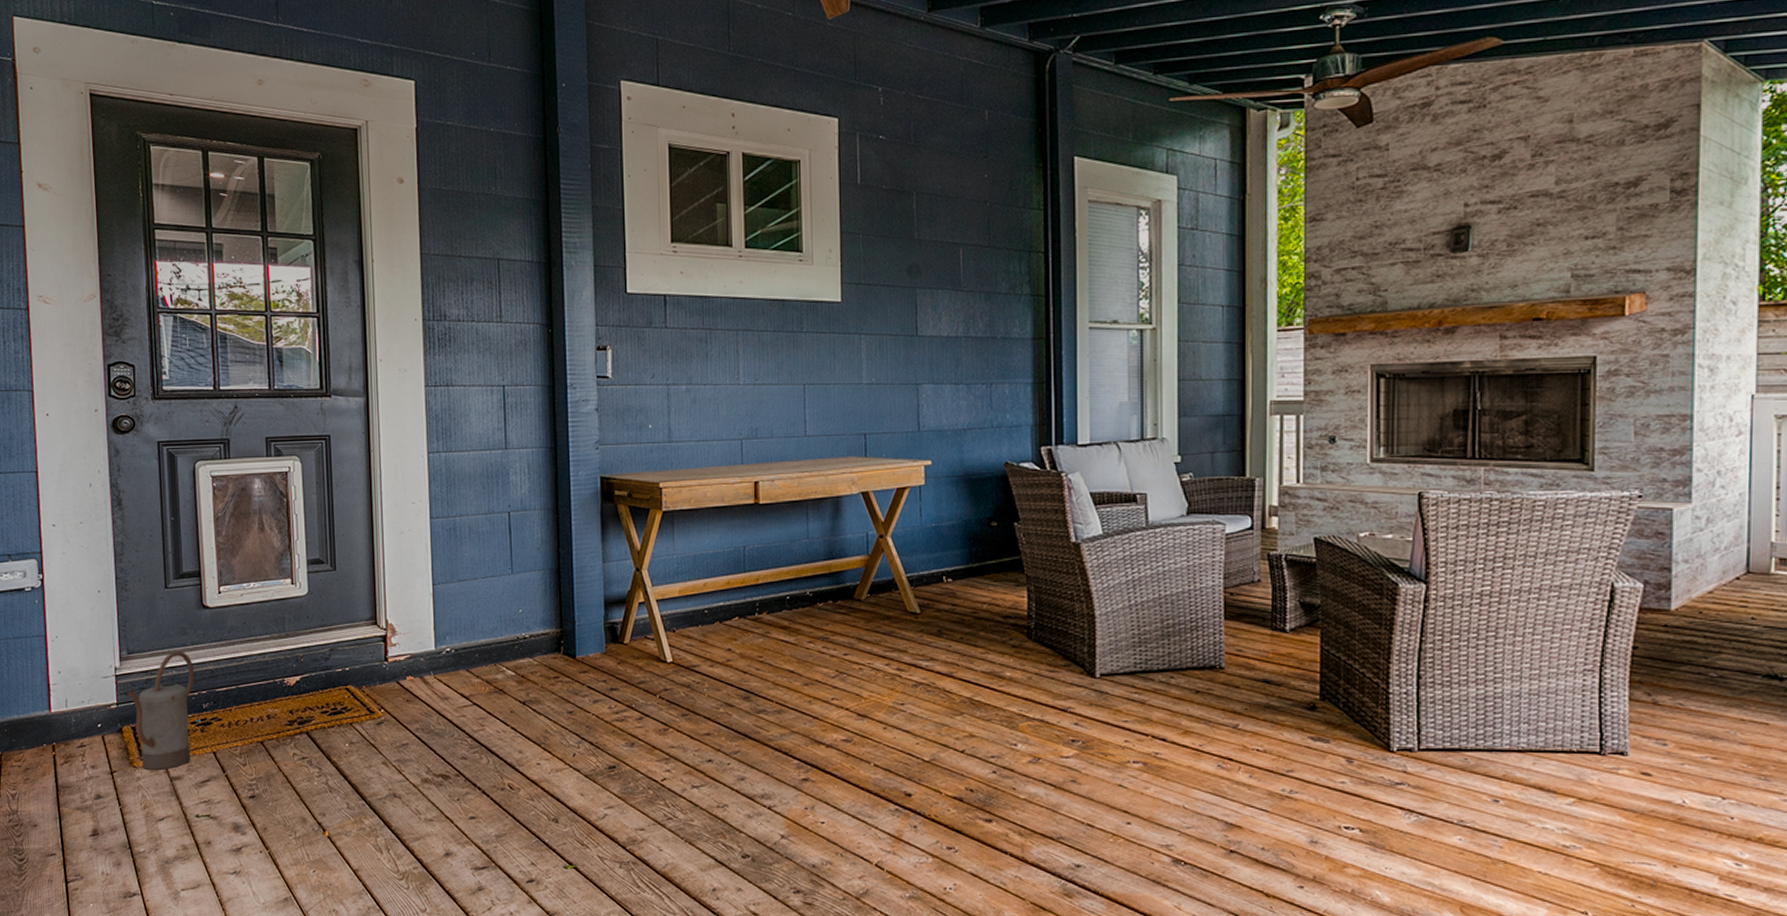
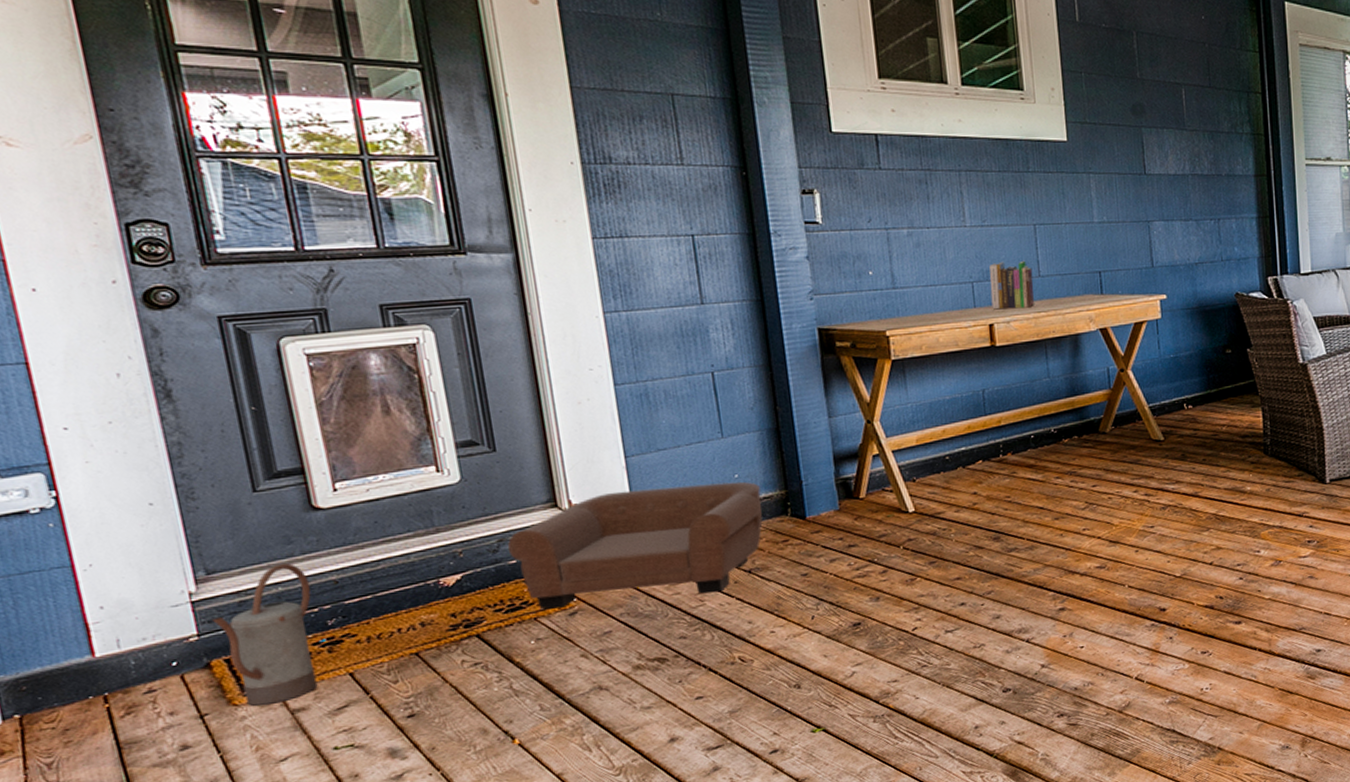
dog bed: none [336,615,540,719] -> present [507,481,763,610]
books: none [758,419,800,467] -> present [989,260,1034,310]

